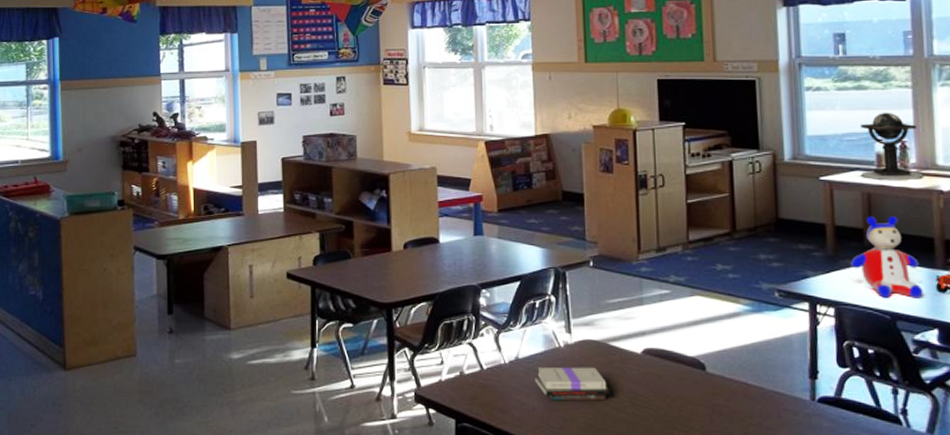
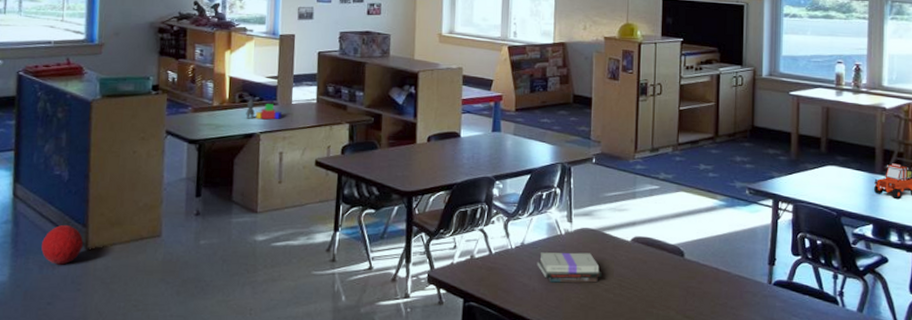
ball: none [22,345,62,386] -> present [41,224,84,265]
toy blocks: none [212,211,250,232] -> present [246,99,283,120]
stuffed animal: present [851,216,923,298] -> none [809,127,864,198]
globe: present [860,112,923,181] -> none [823,39,871,98]

